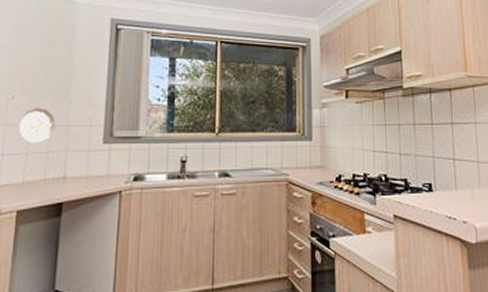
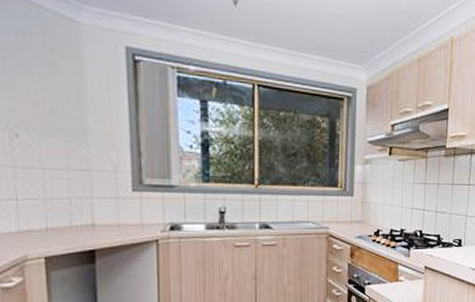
decorative plate: present [18,107,56,143] -> none [30,148,75,188]

